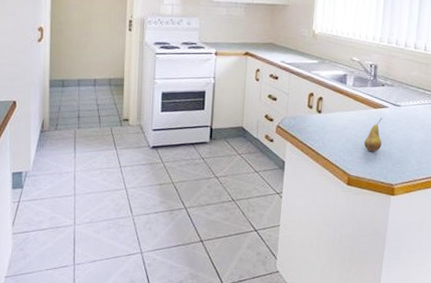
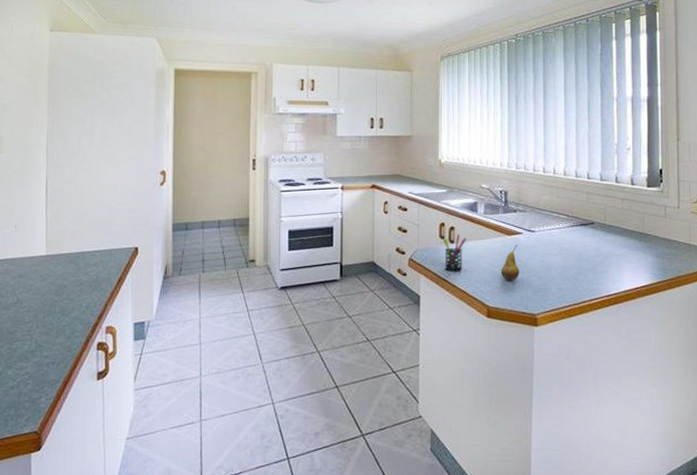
pen holder: none [310,105,333,140] -> present [443,234,466,271]

